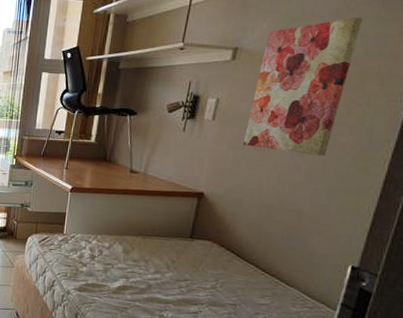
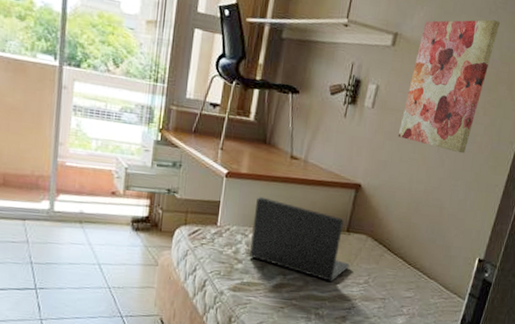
laptop: none [92,207,194,286] -> present [249,196,350,282]

